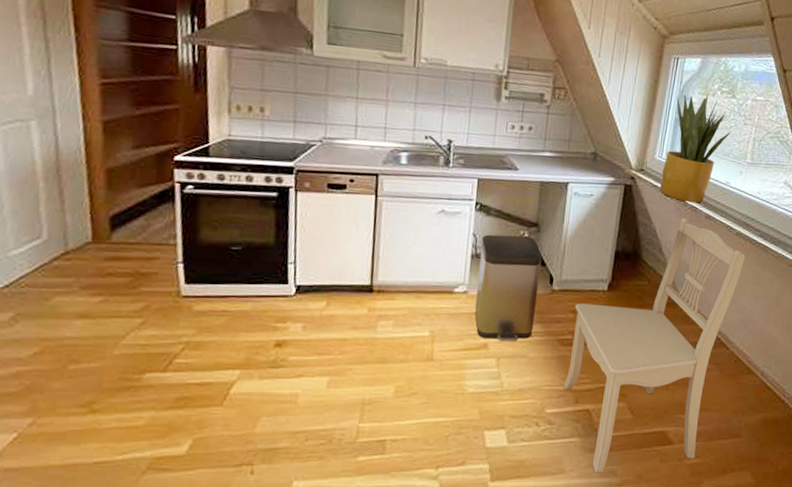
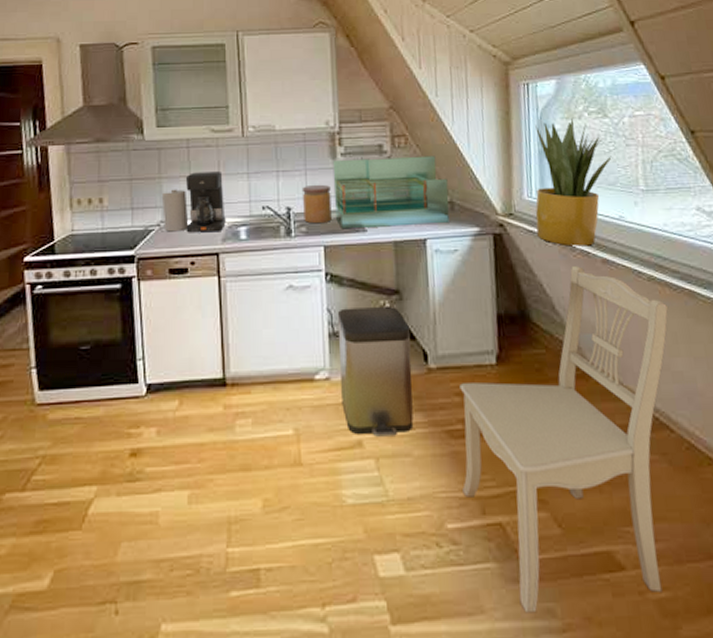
paper towel holder: none [326,108,352,150] -> present [161,189,189,232]
coffee maker: none [348,94,390,155] -> present [185,170,226,233]
jar: none [463,121,491,159] -> present [301,184,332,224]
dish rack: none [492,102,596,171] -> present [332,155,449,229]

